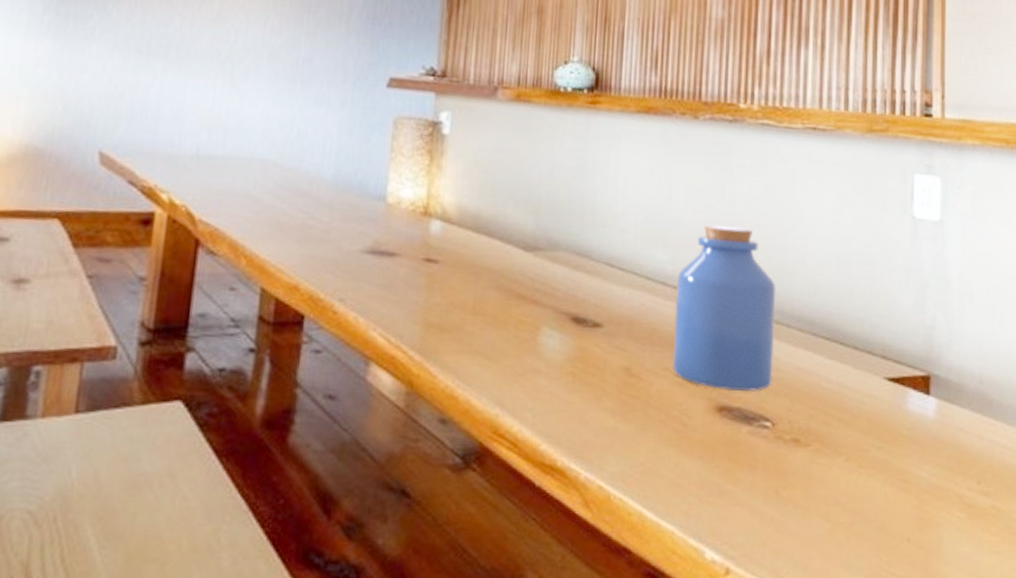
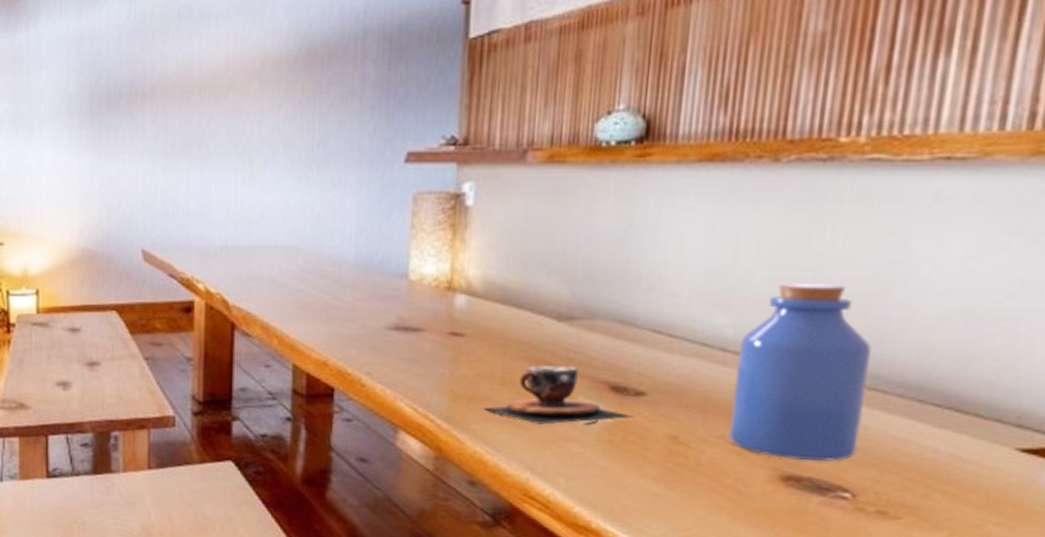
teacup: none [457,294,594,357] -> present [485,365,635,425]

